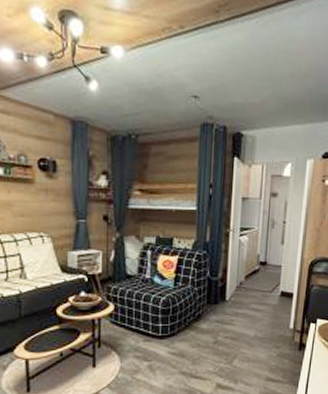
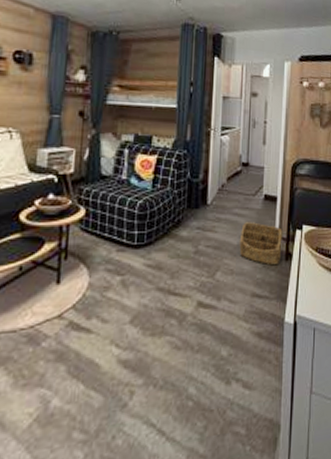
basket: none [255,316,297,353] -> present [239,222,283,264]

